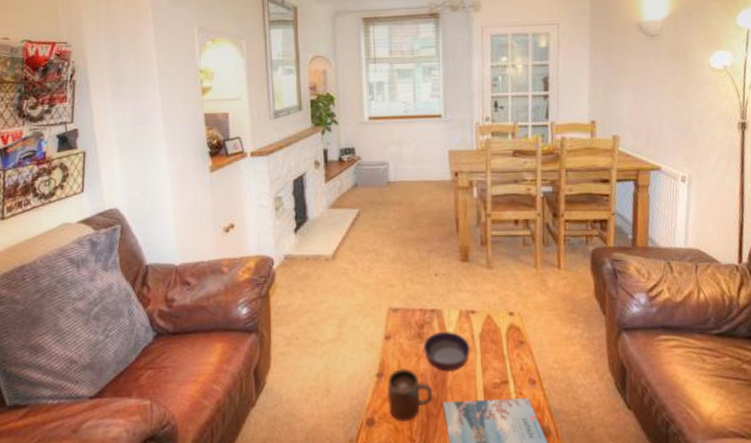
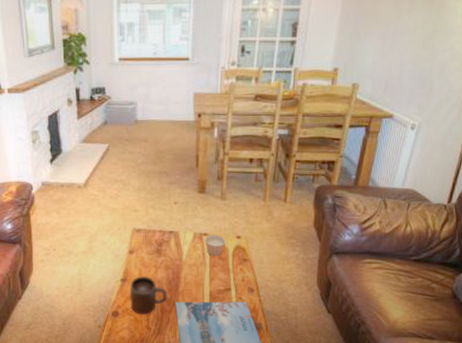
bowl: present [423,332,471,372] -> none [161,249,201,280]
candle: none [473,311,497,340] -> present [205,235,226,257]

